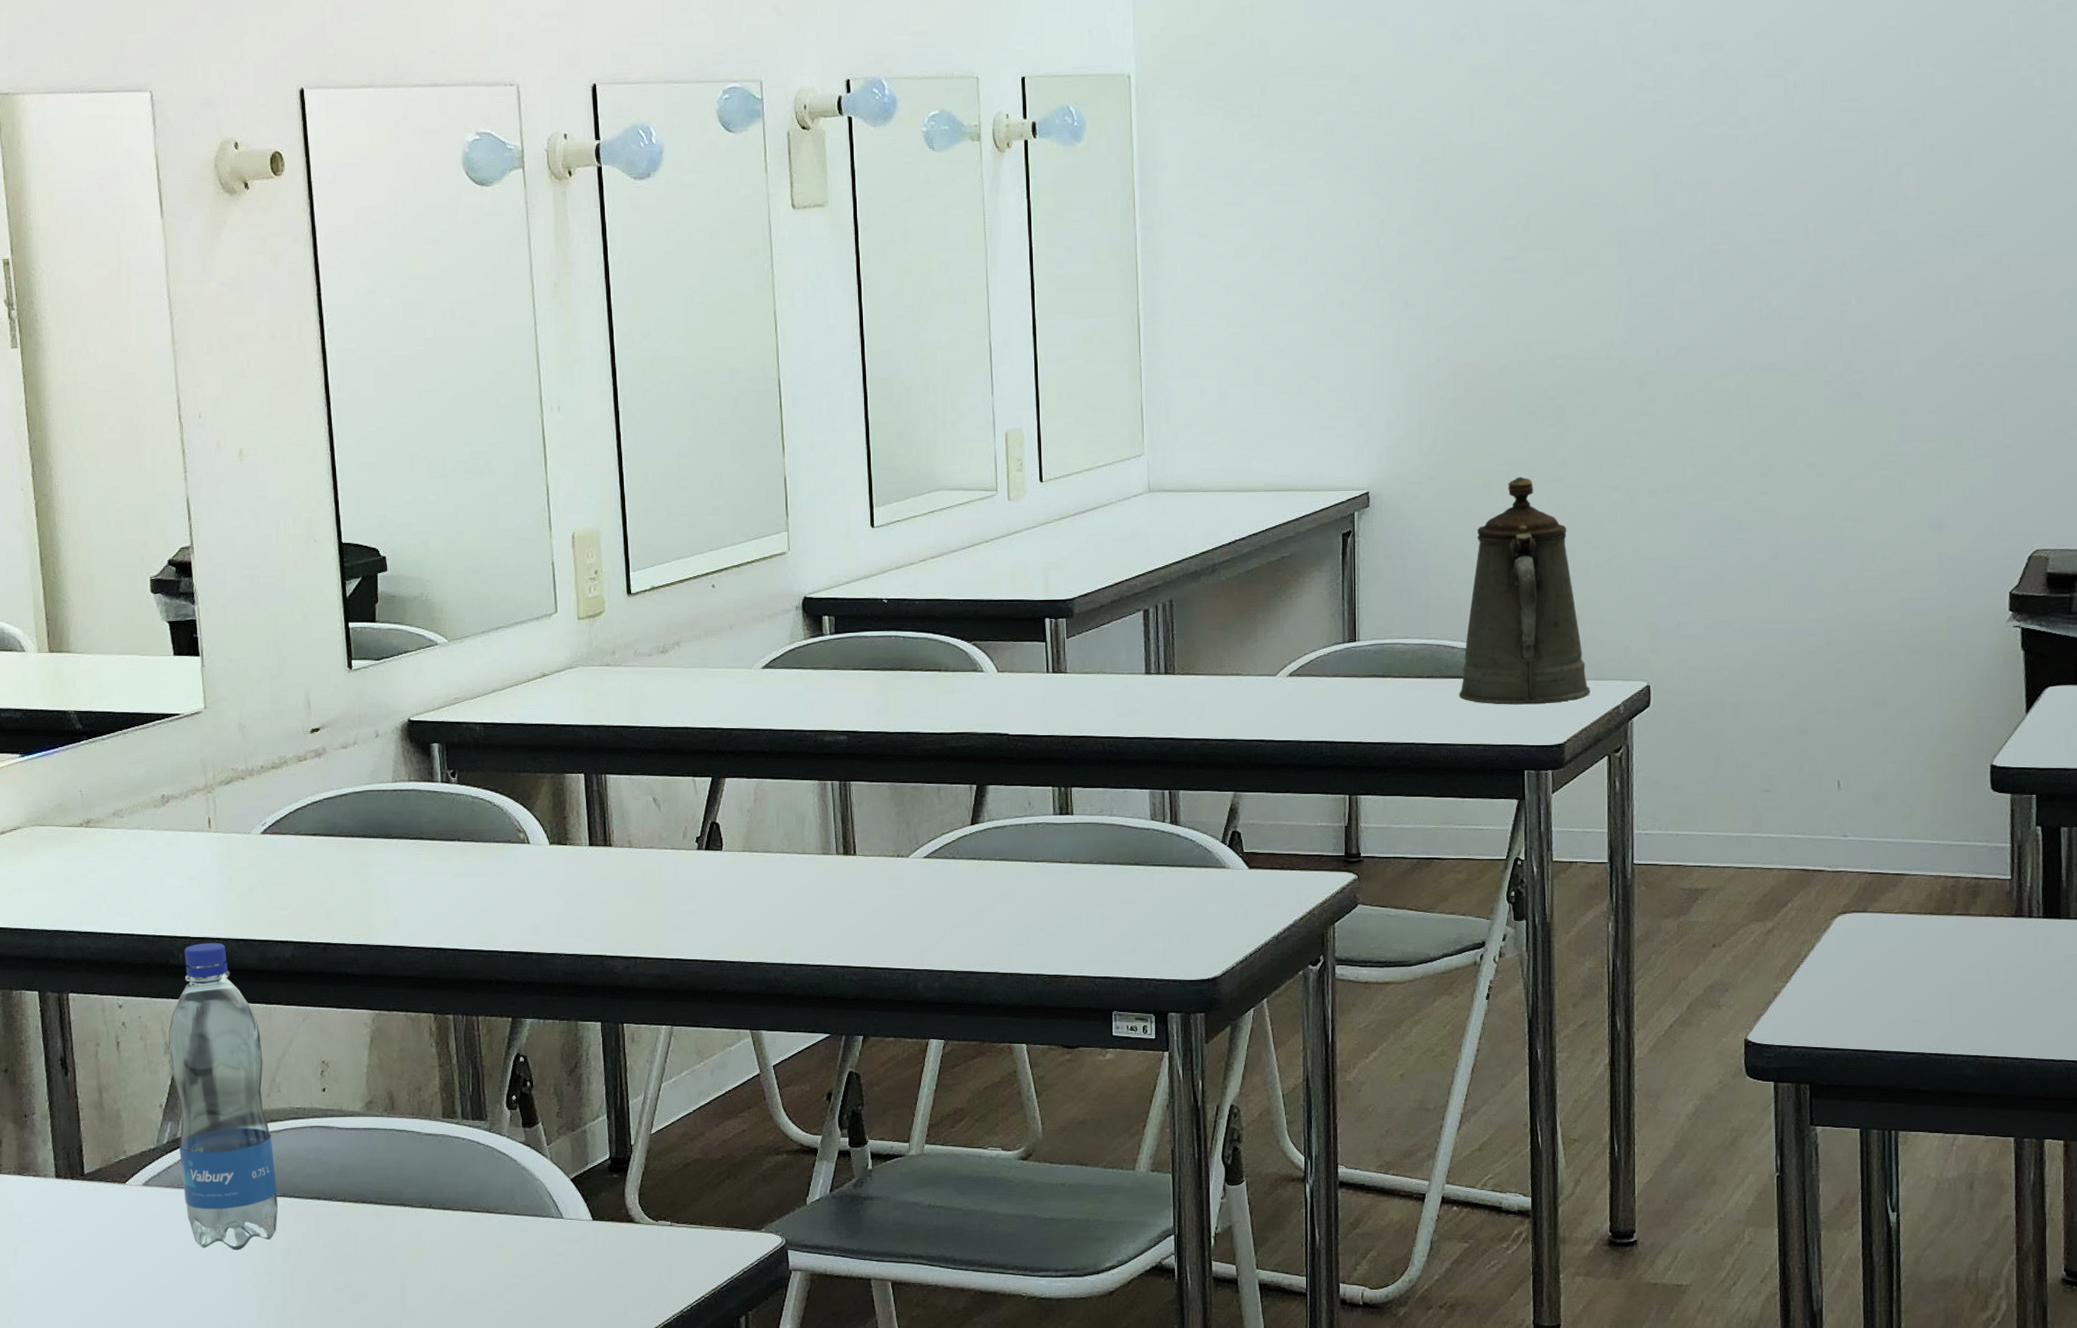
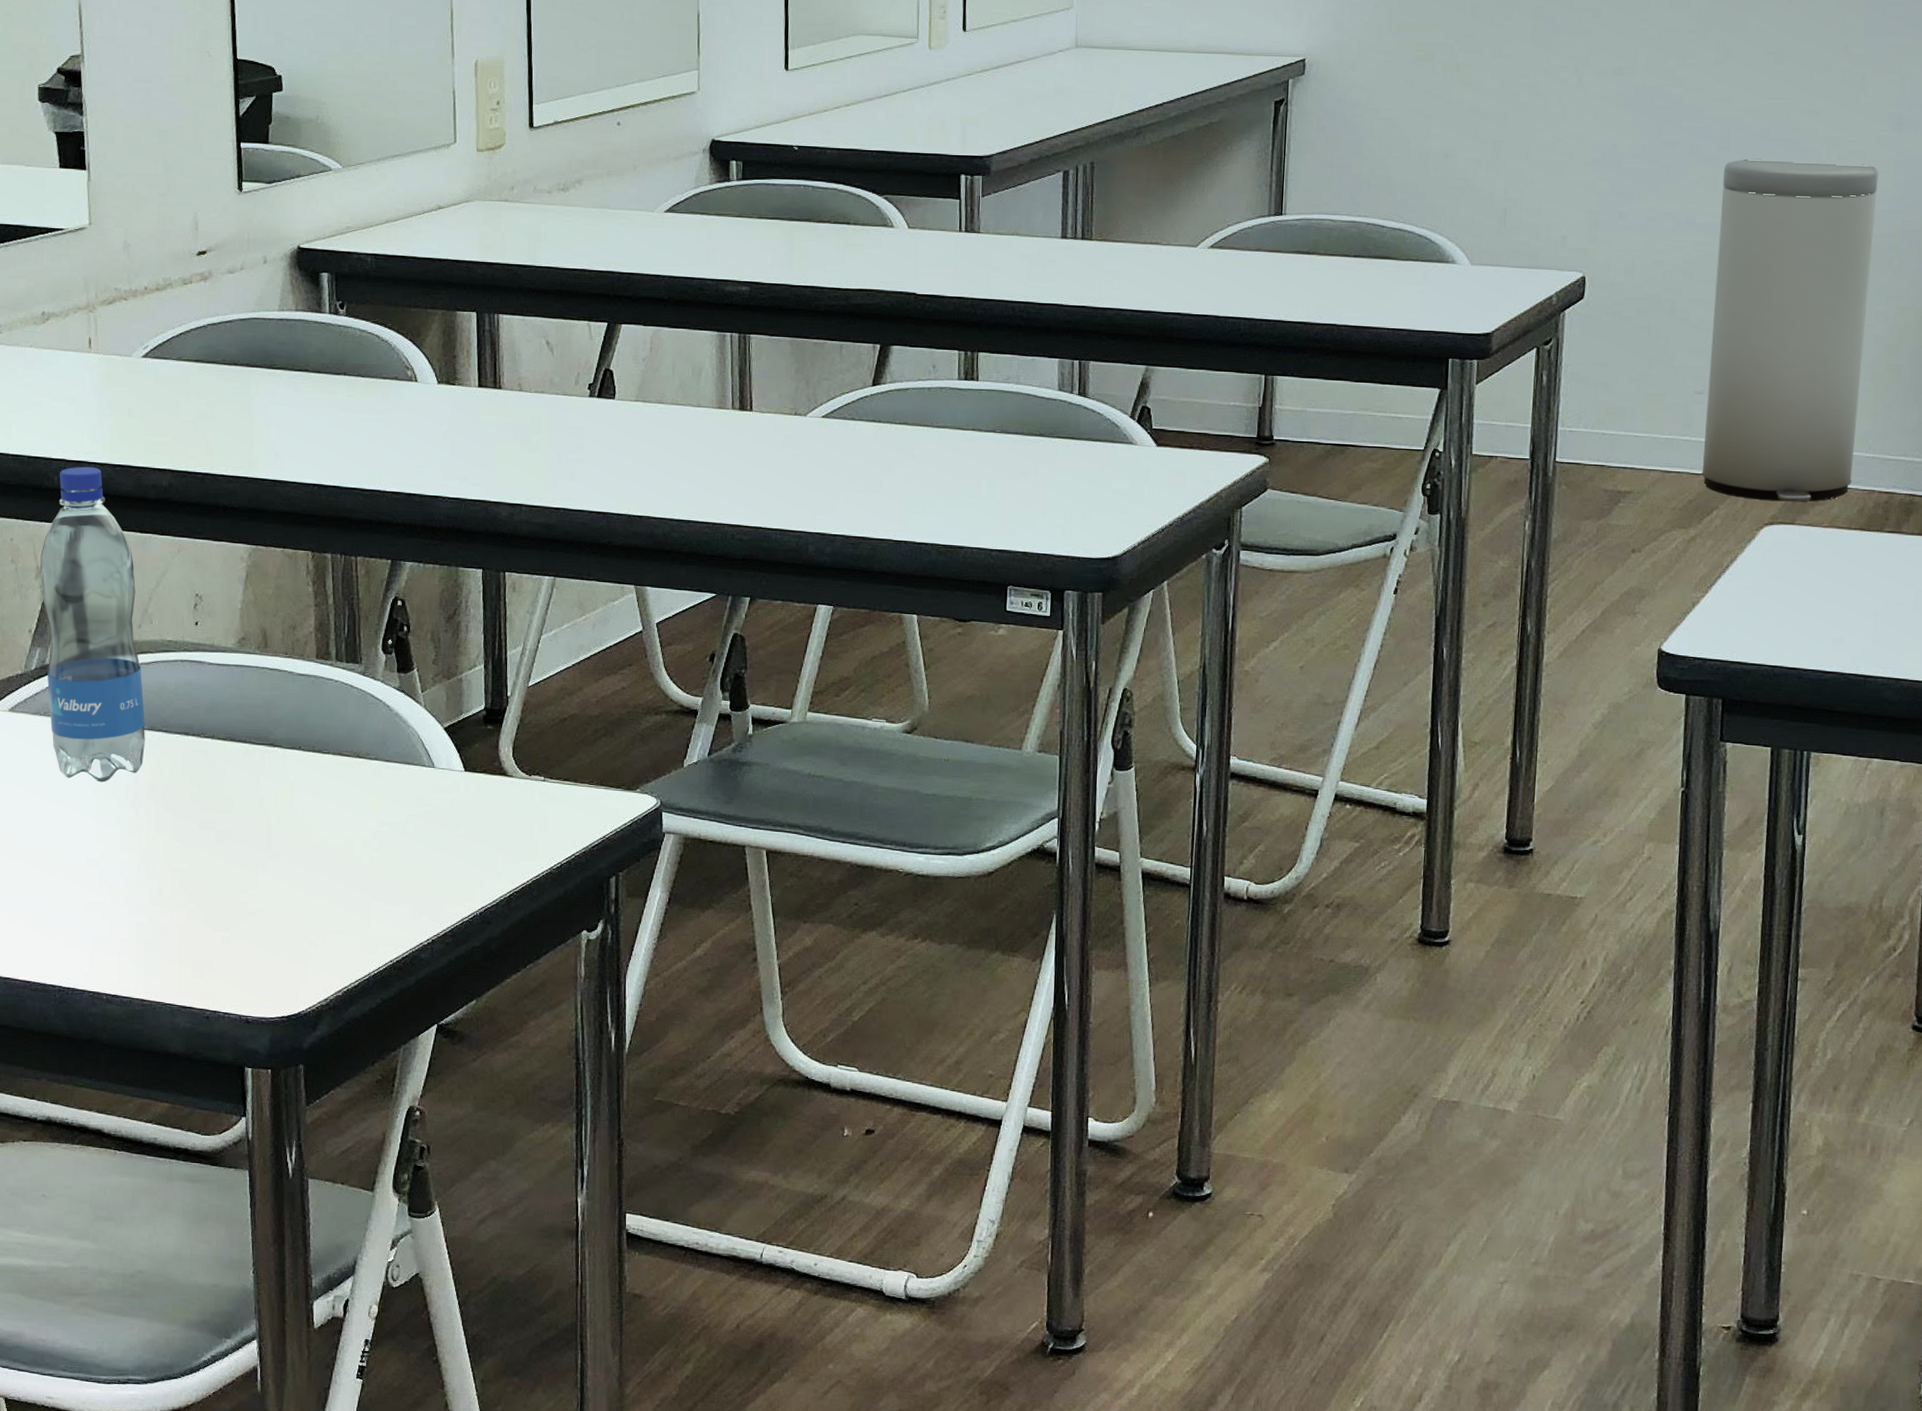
coffee pot: present [1459,477,1590,705] -> none [1386,51,1523,291]
pedal bin: none [1774,565,1922,891] -> present [1701,158,1879,502]

